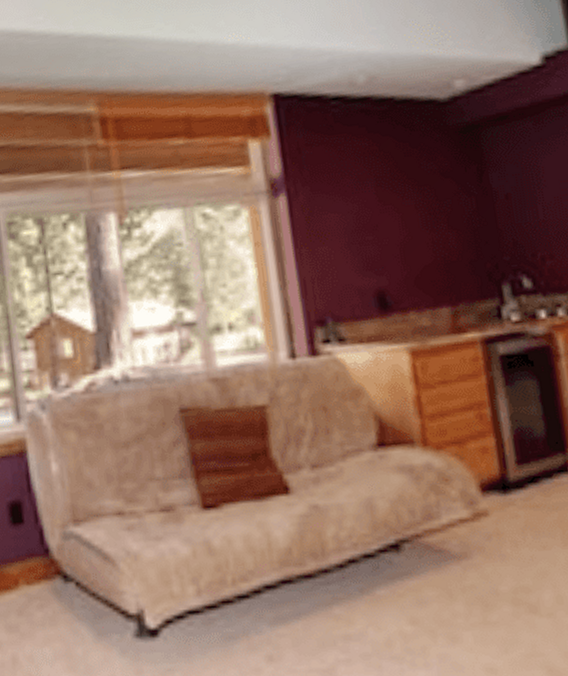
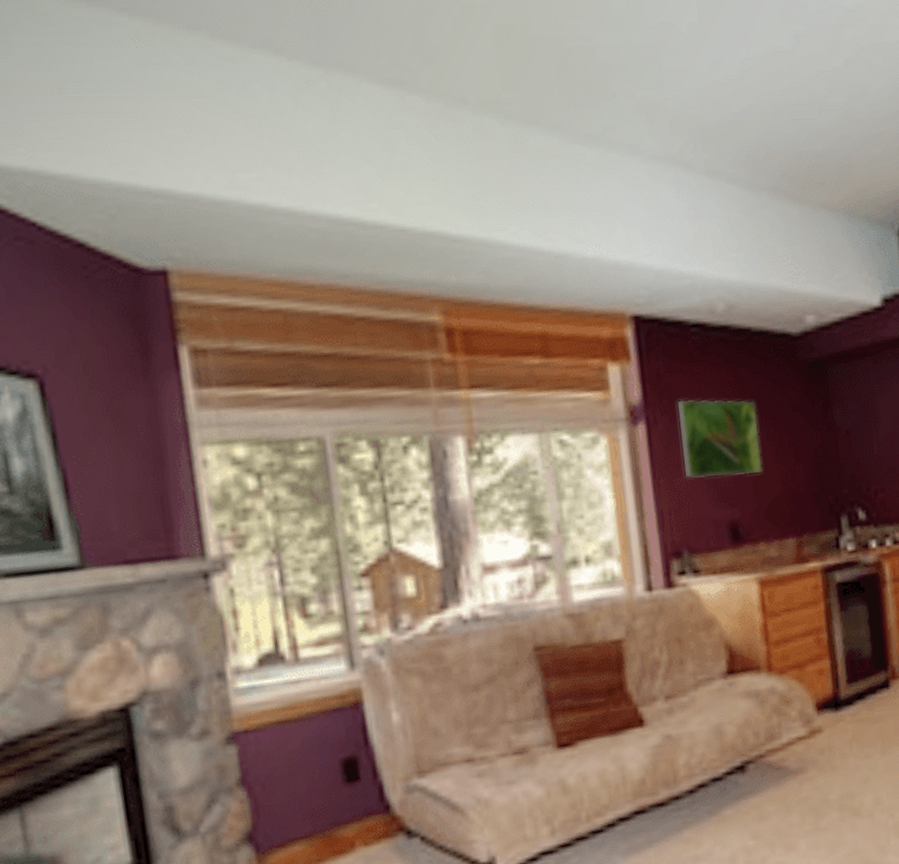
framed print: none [319,168,411,247] -> present [678,399,762,478]

